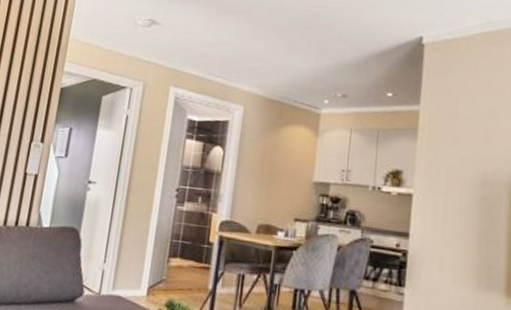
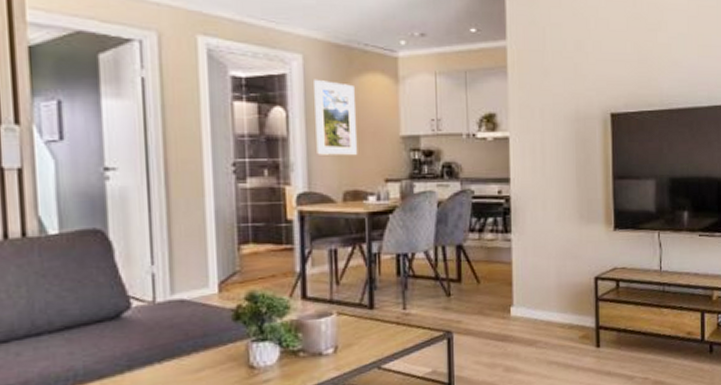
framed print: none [242,126,281,195] -> present [314,79,358,156]

